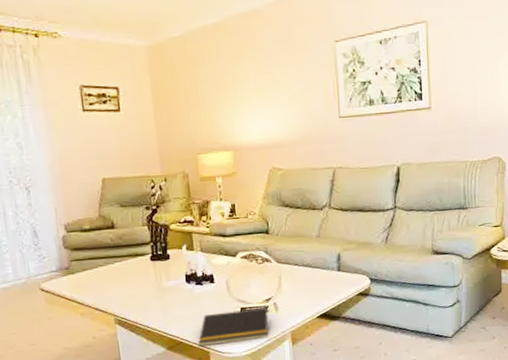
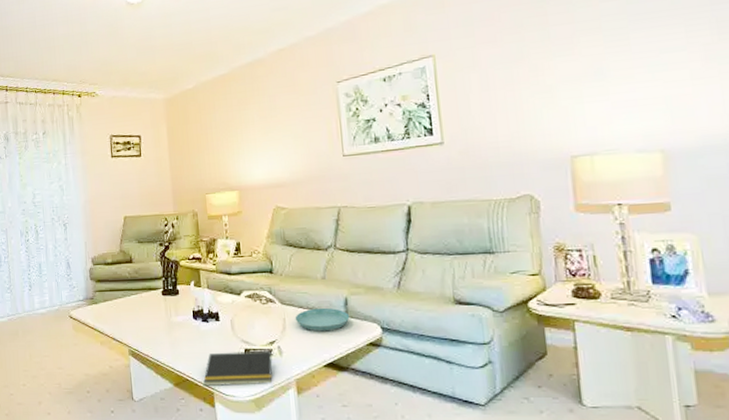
saucer: none [290,264,342,287] -> present [295,307,350,332]

